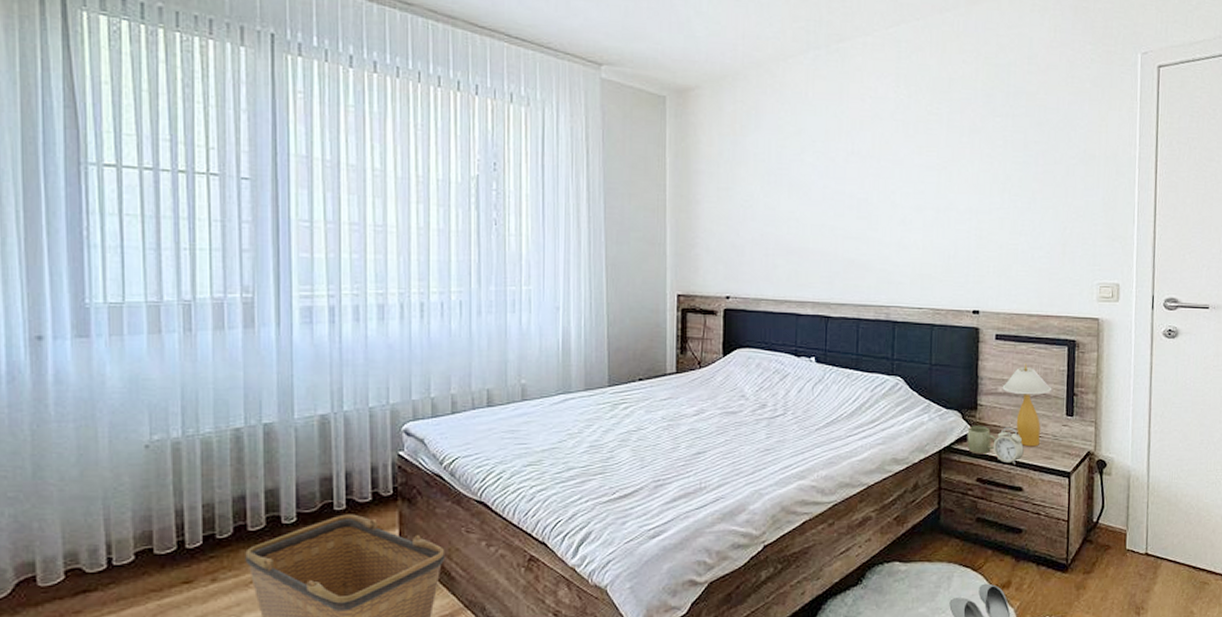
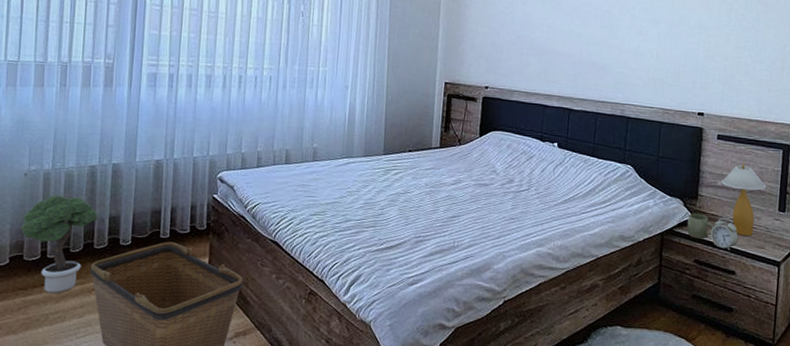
potted tree: none [147,468,250,593] -> present [21,194,98,294]

